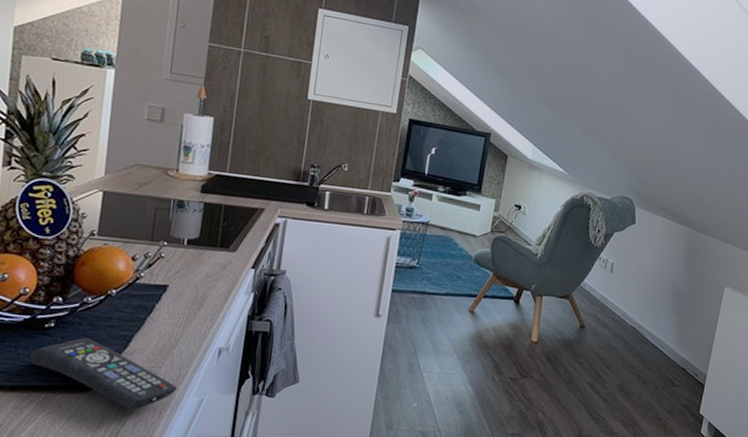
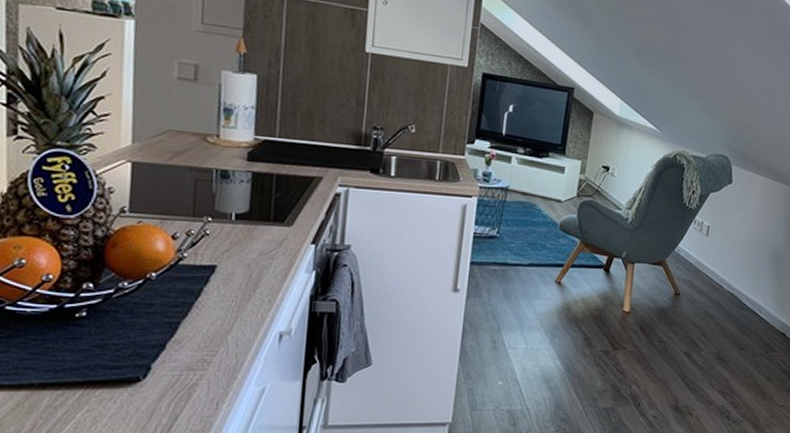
remote control: present [30,337,177,411] -> none [62,327,235,404]

